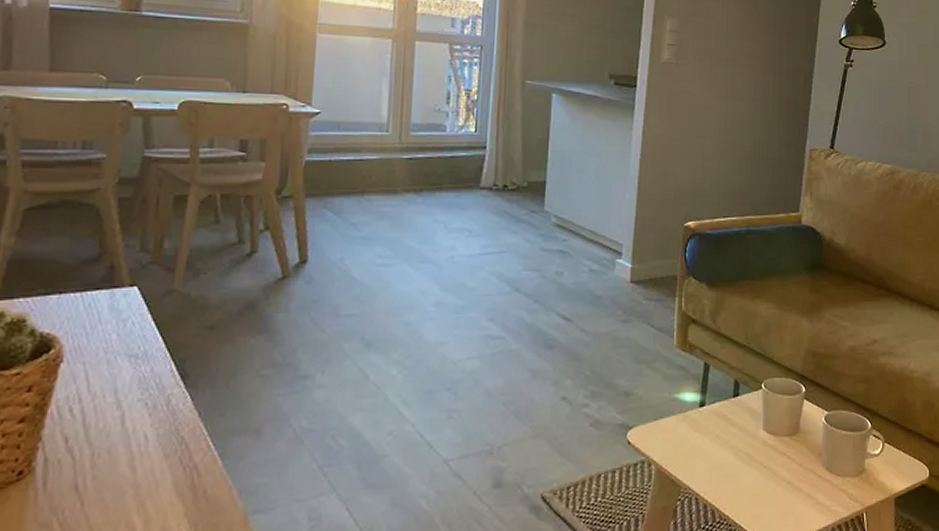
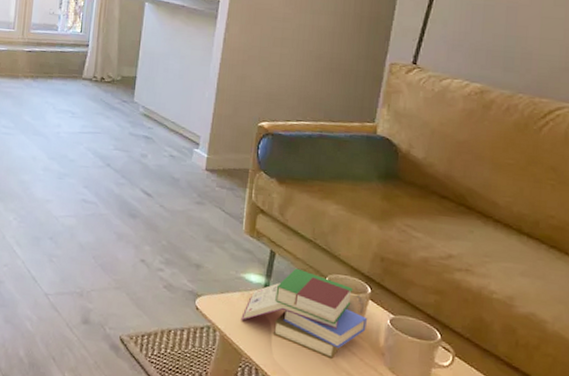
book: none [677,378,803,470] -> present [241,268,367,358]

